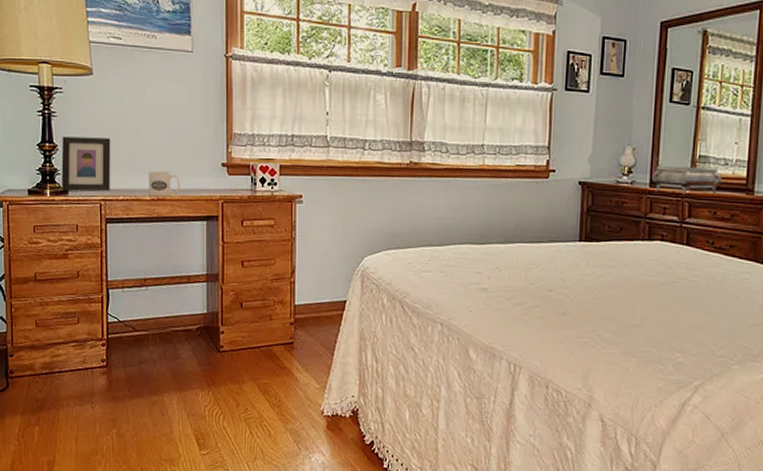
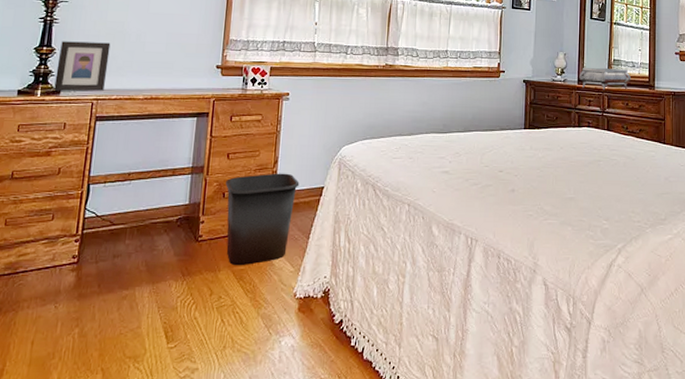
mug: present [149,171,180,197] -> none [142,72,175,96]
waste bin: none [243,283,320,380] -> present [226,173,300,266]

